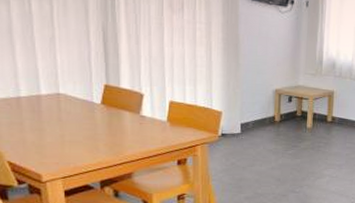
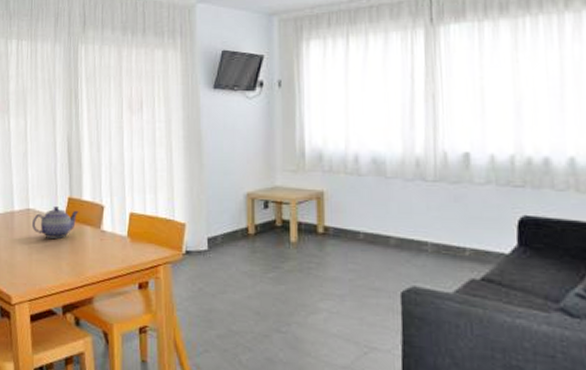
teapot: none [64,92,116,122] -> present [32,206,79,239]

